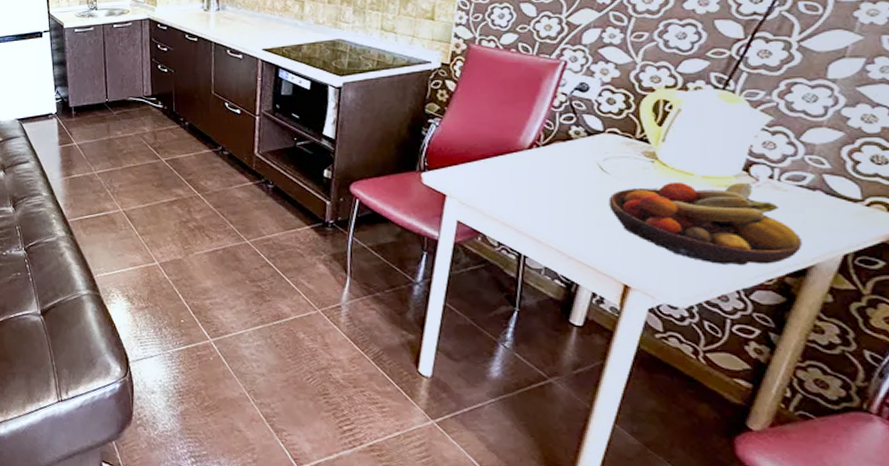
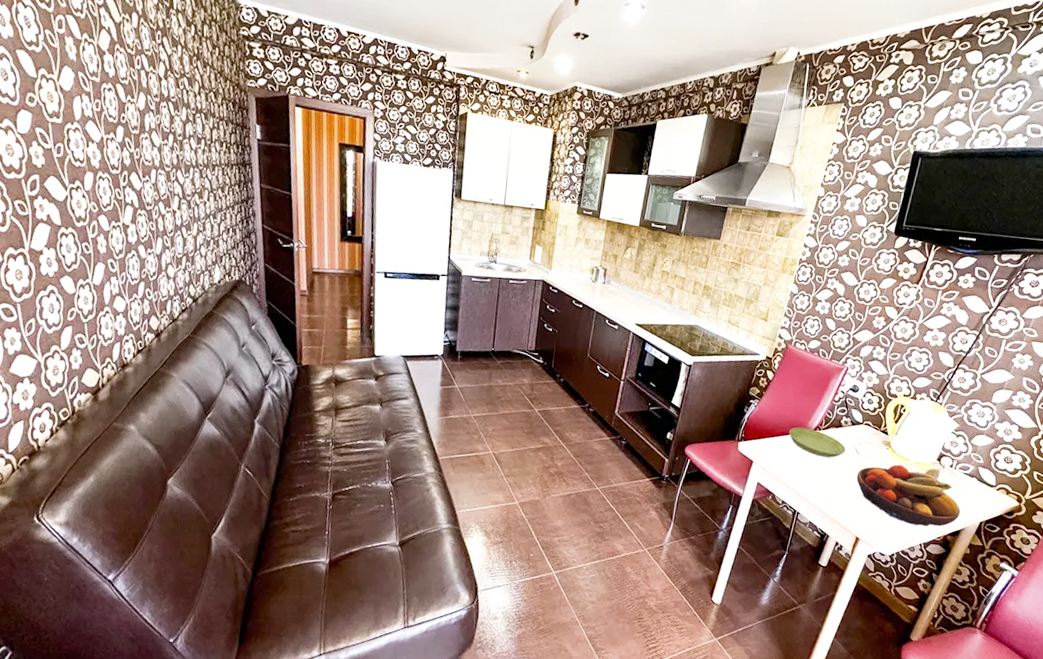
saucer: none [492,147,584,181] -> present [789,427,846,458]

